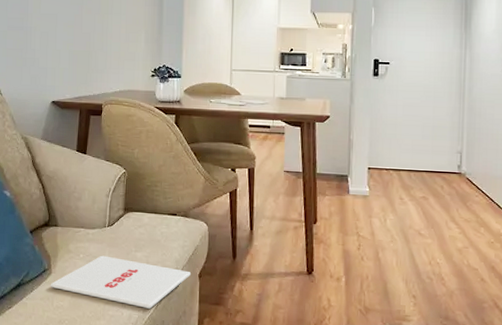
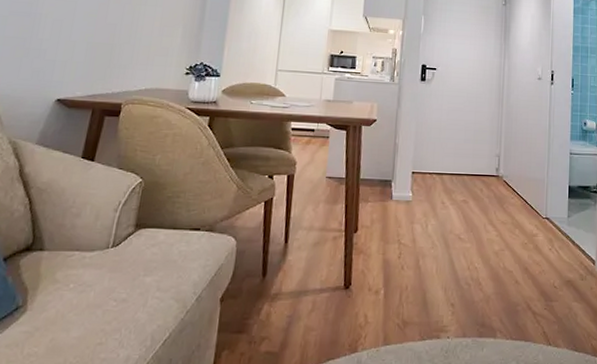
magazine: present [50,255,192,309] -> none [22,283,212,345]

